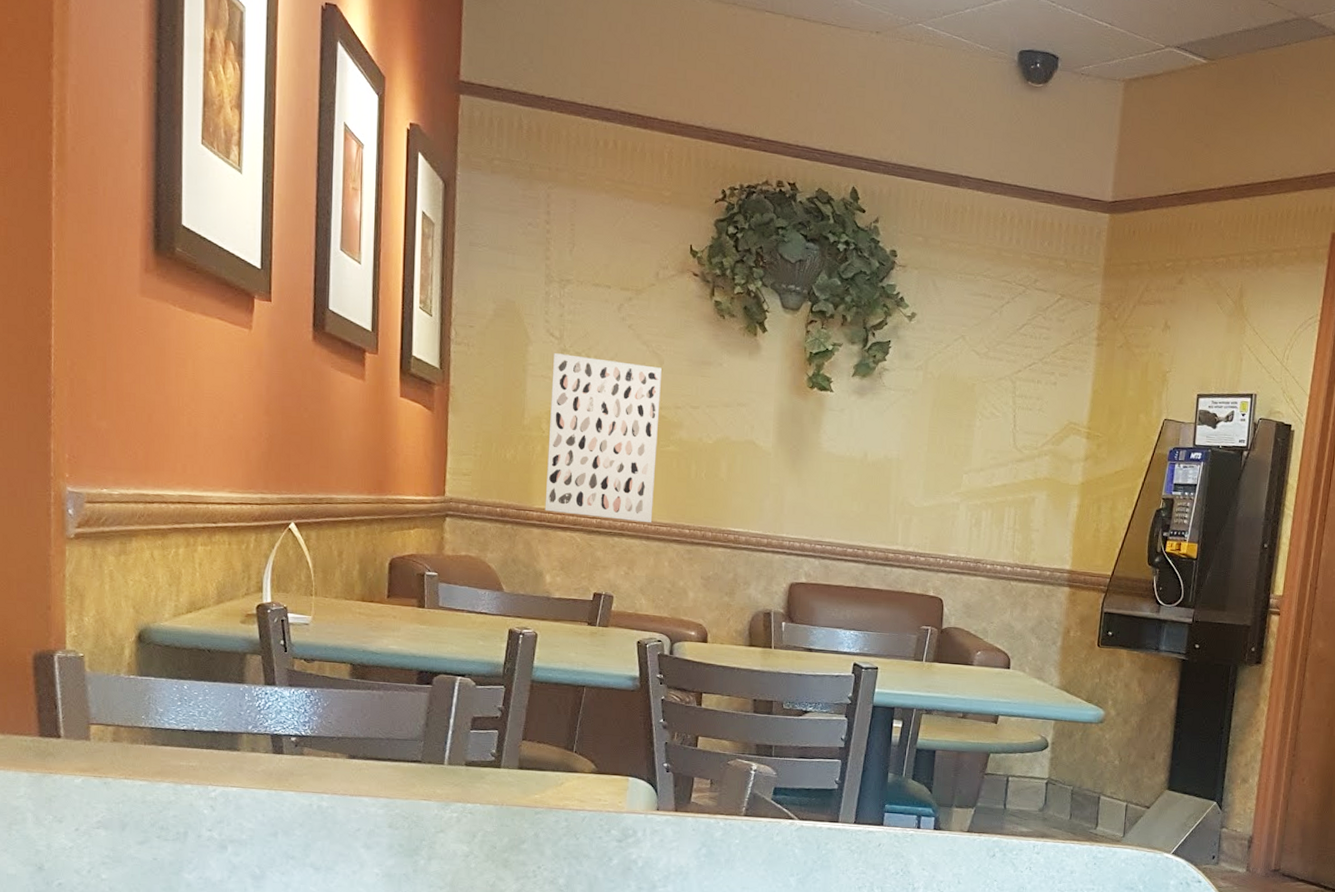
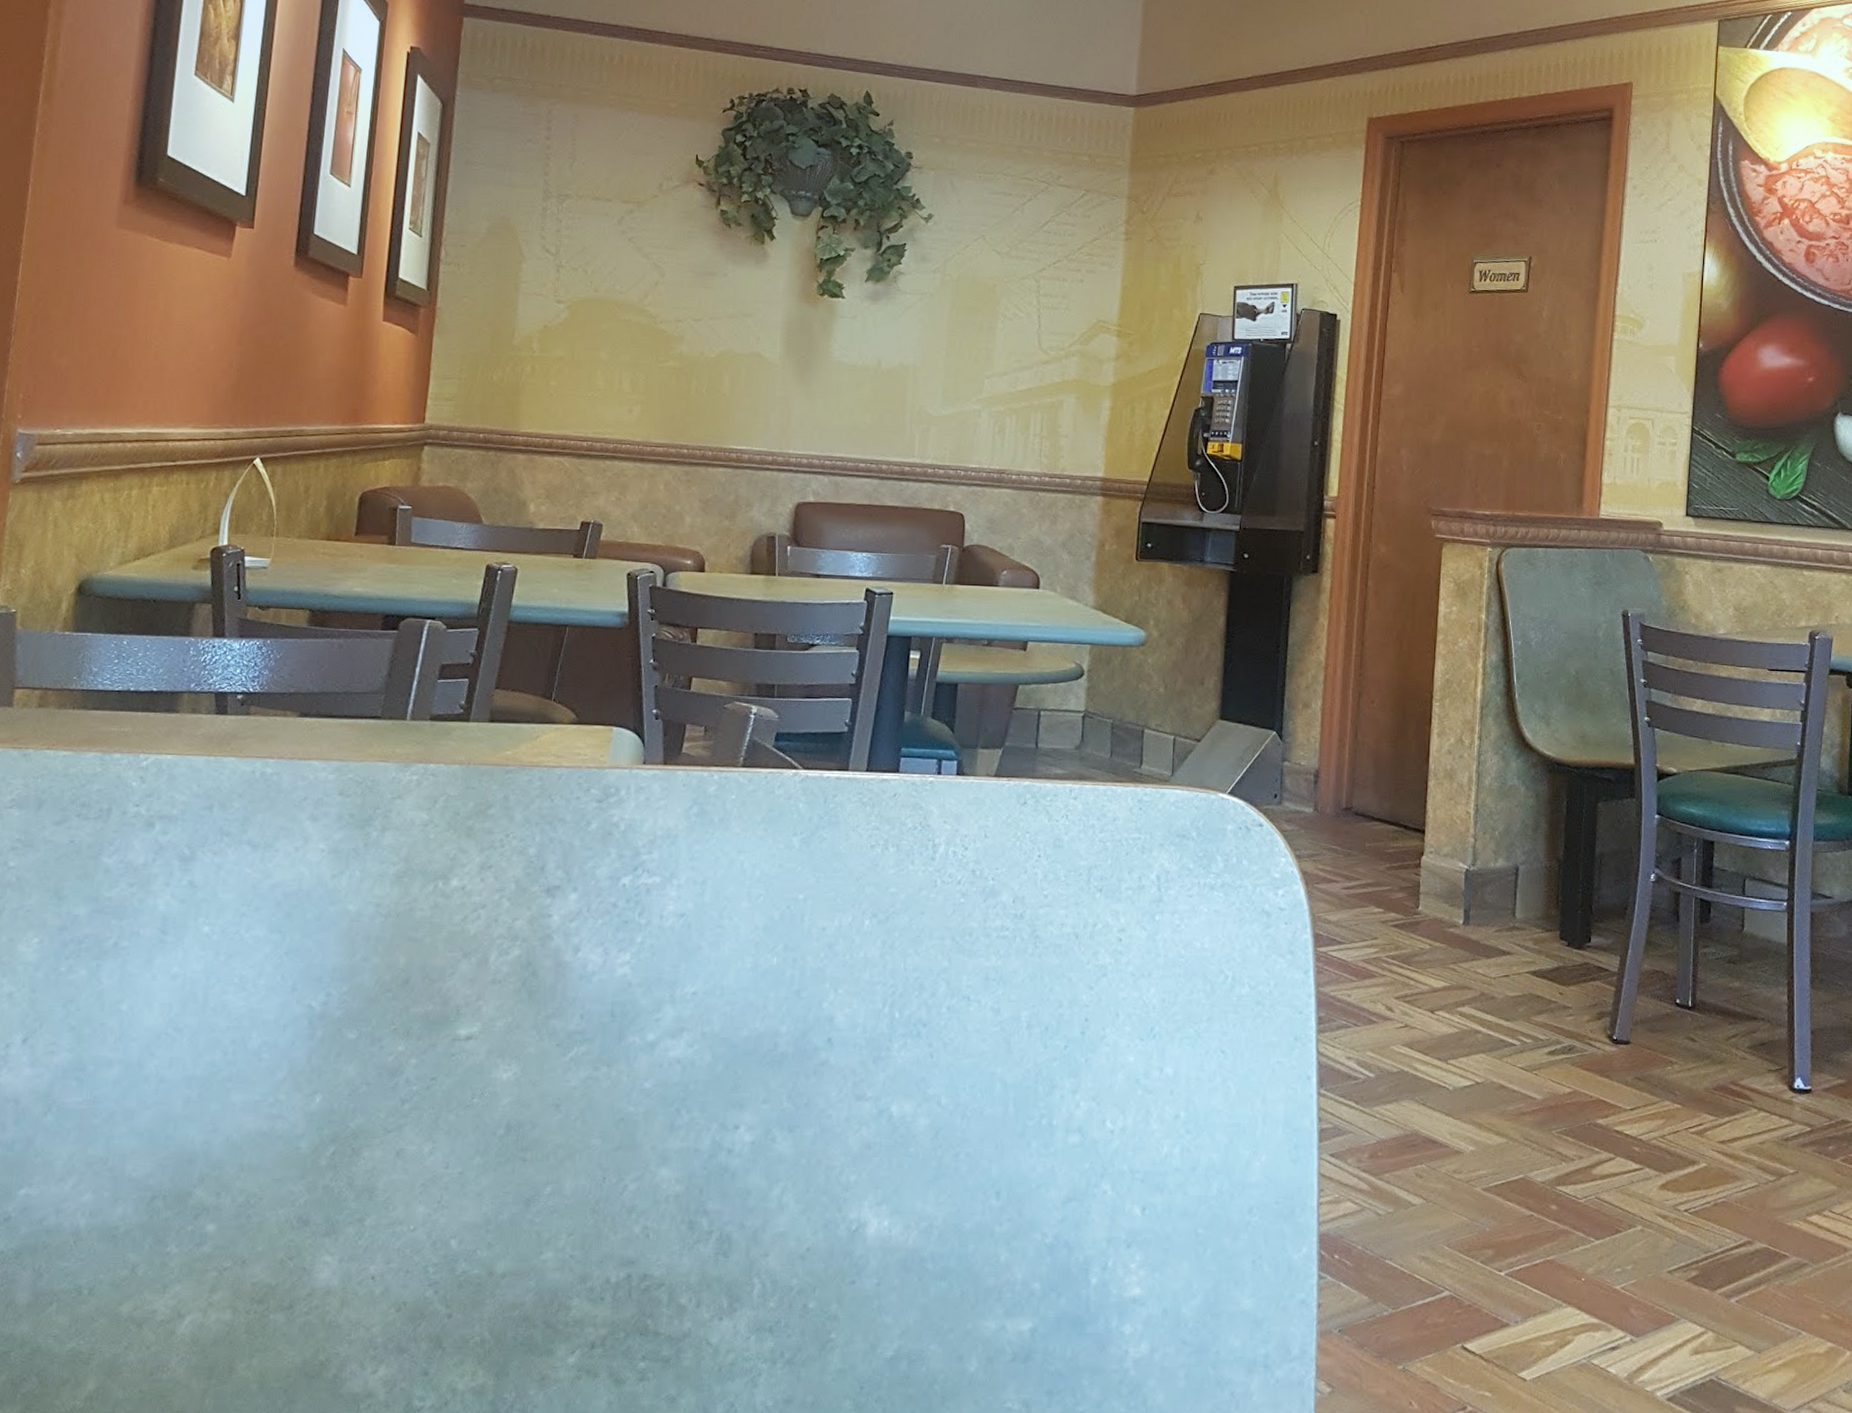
wall art: present [545,353,663,524] -> none [531,269,664,444]

